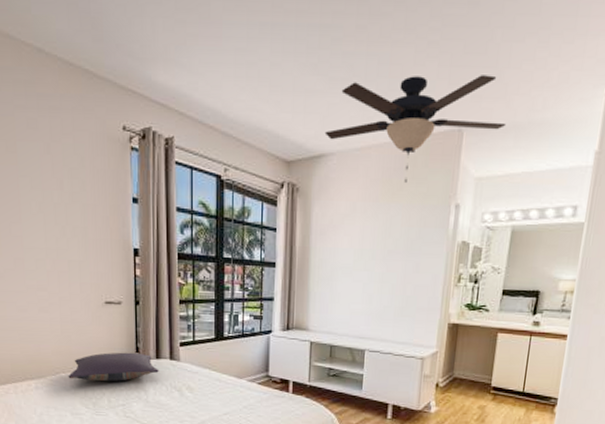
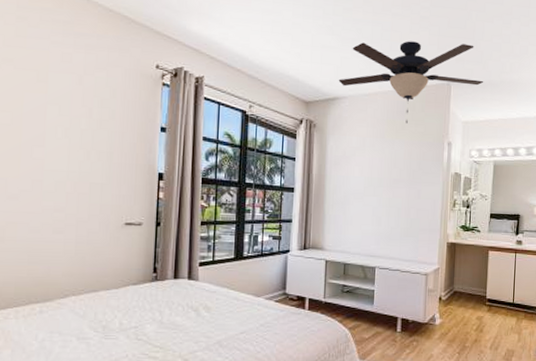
pillow: present [68,352,159,382] -> none [78,272,176,304]

